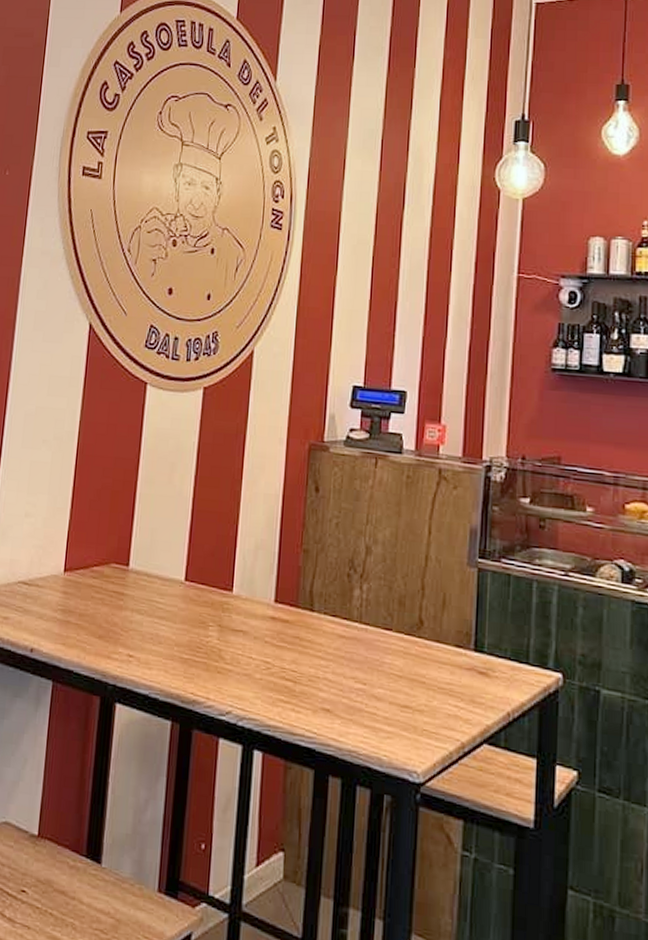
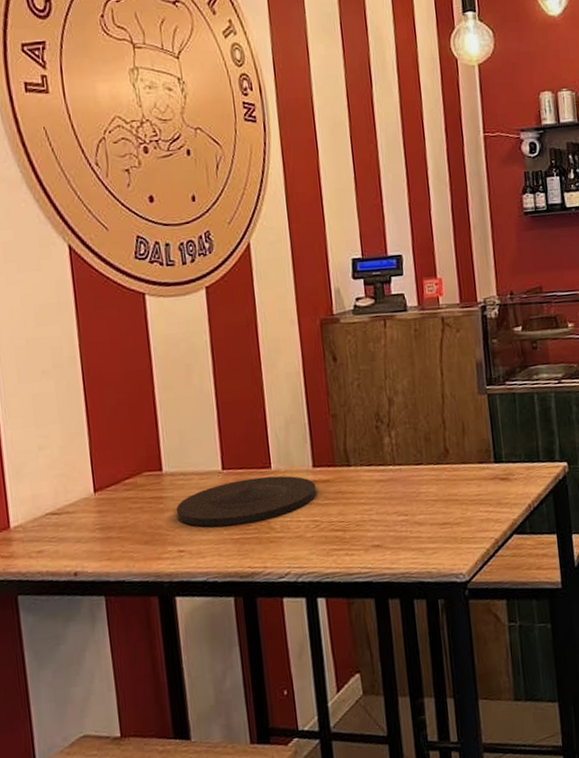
plate: none [133,595,275,647] -> present [175,475,317,527]

